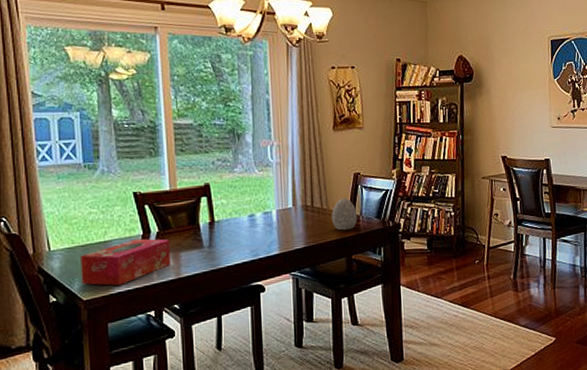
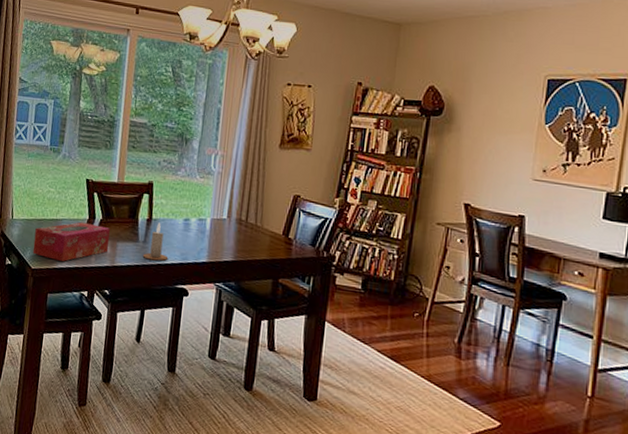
candle: none [210,223,238,264] -> present [142,222,169,261]
decorative egg: present [332,198,358,231] -> none [264,219,292,253]

